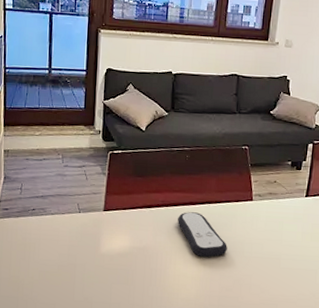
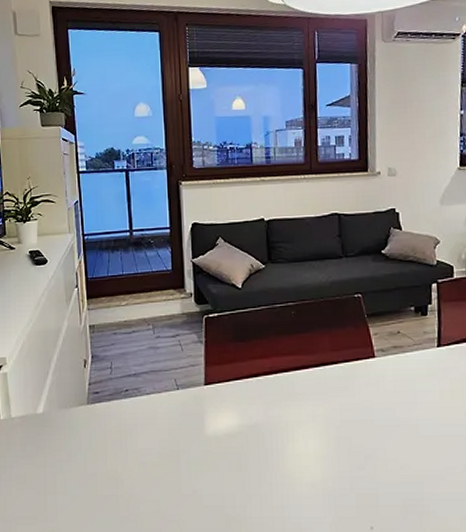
remote control: present [178,212,227,258] -> none [290,377,353,431]

